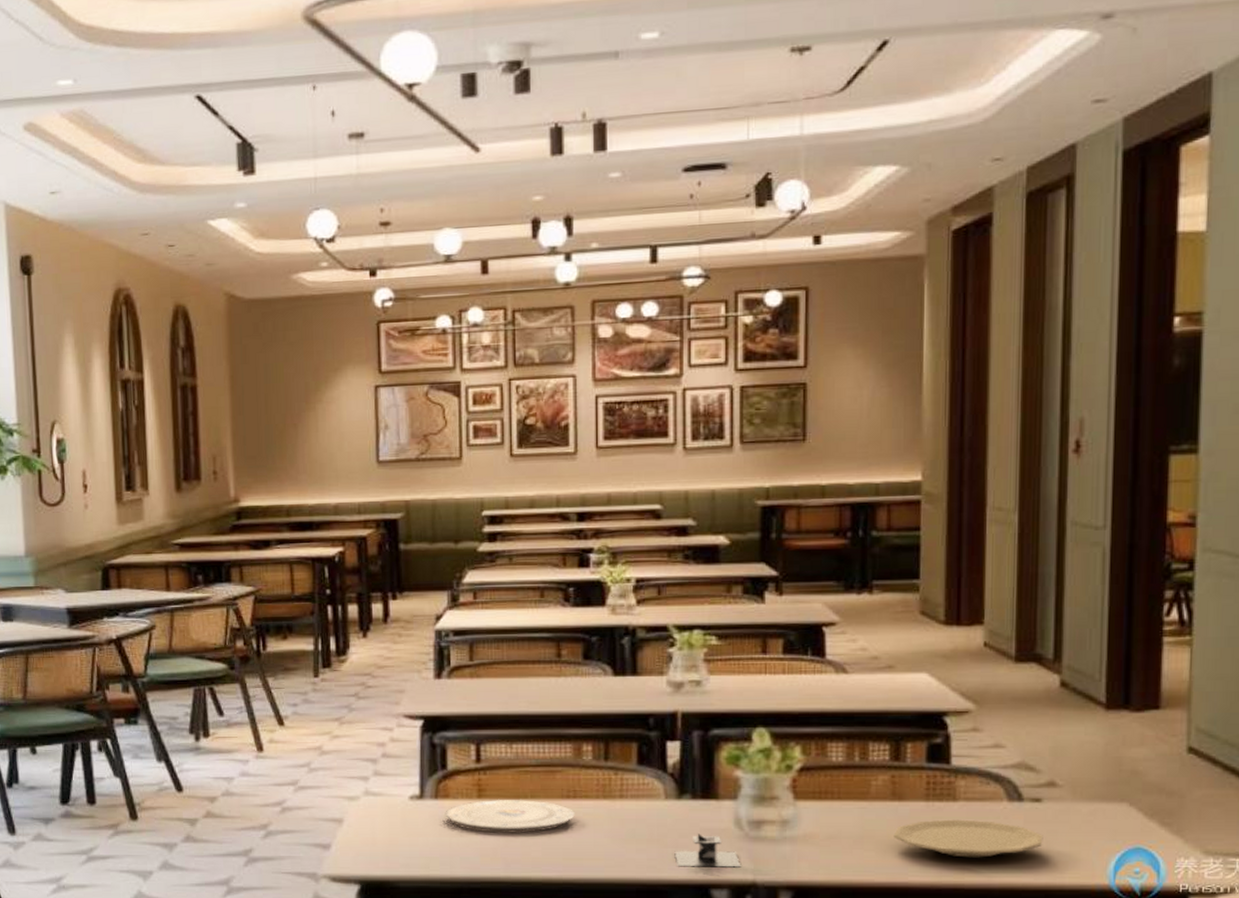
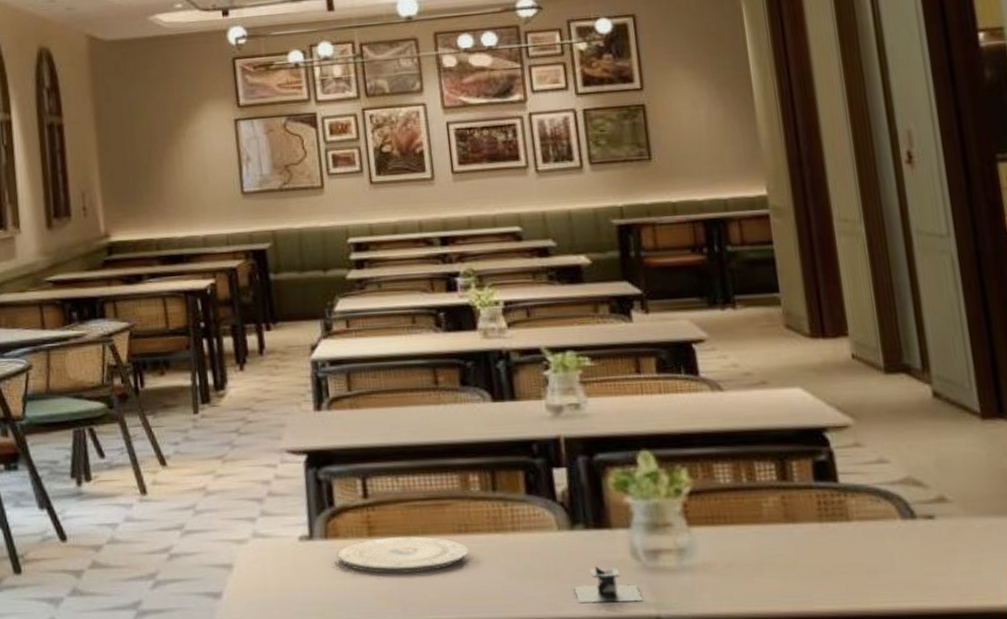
plate: present [893,819,1043,858] -> none [792,540,943,582]

